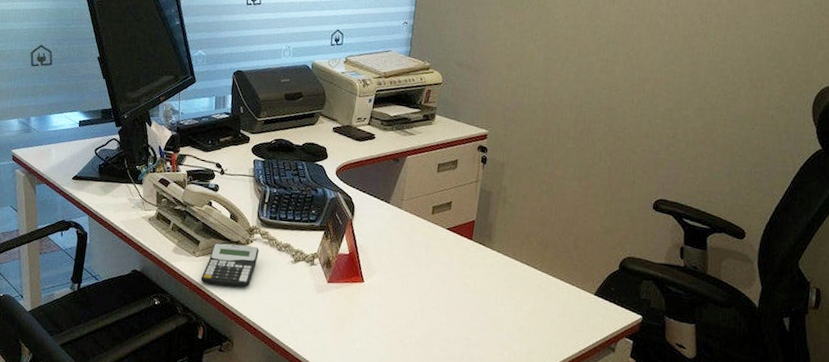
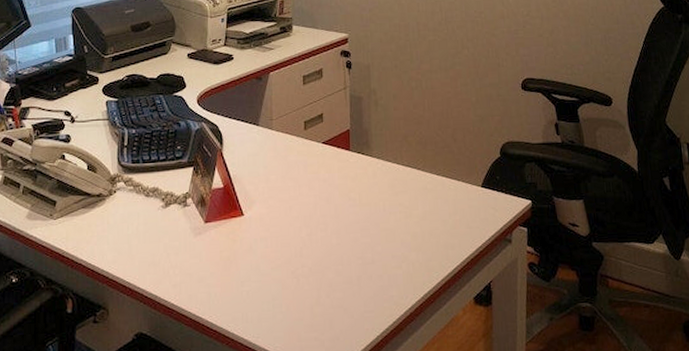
calculator: present [200,243,259,288] -> none [62,196,125,248]

